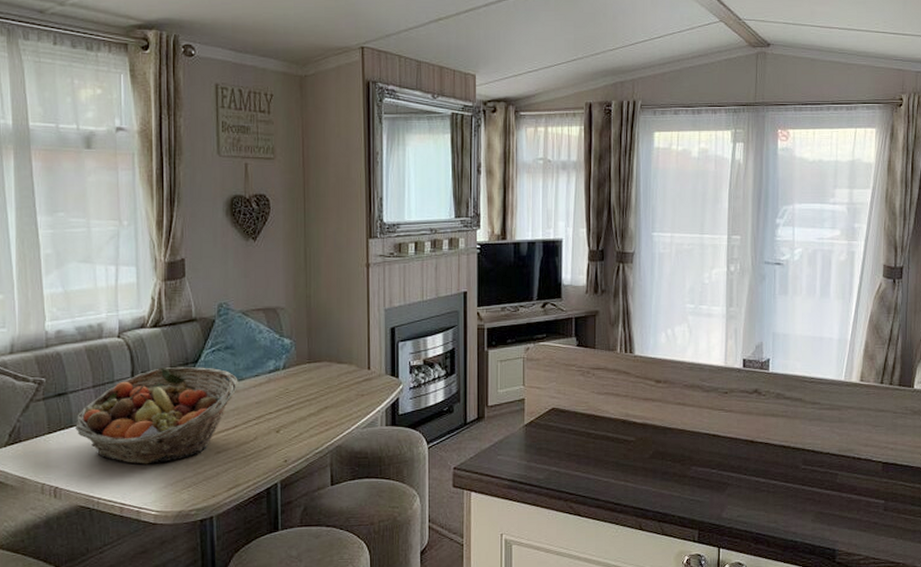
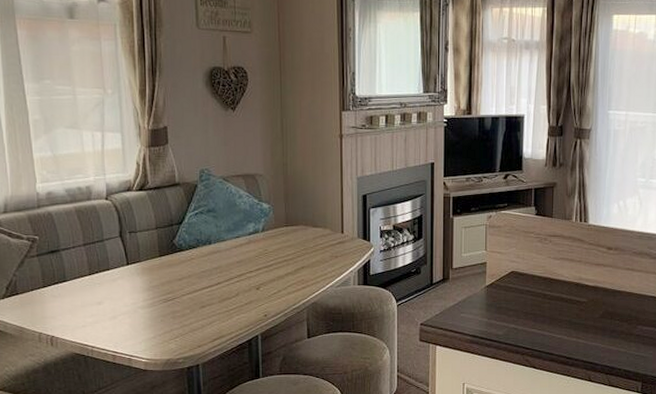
fruit basket: present [75,366,238,464] -> none [68,227,220,317]

